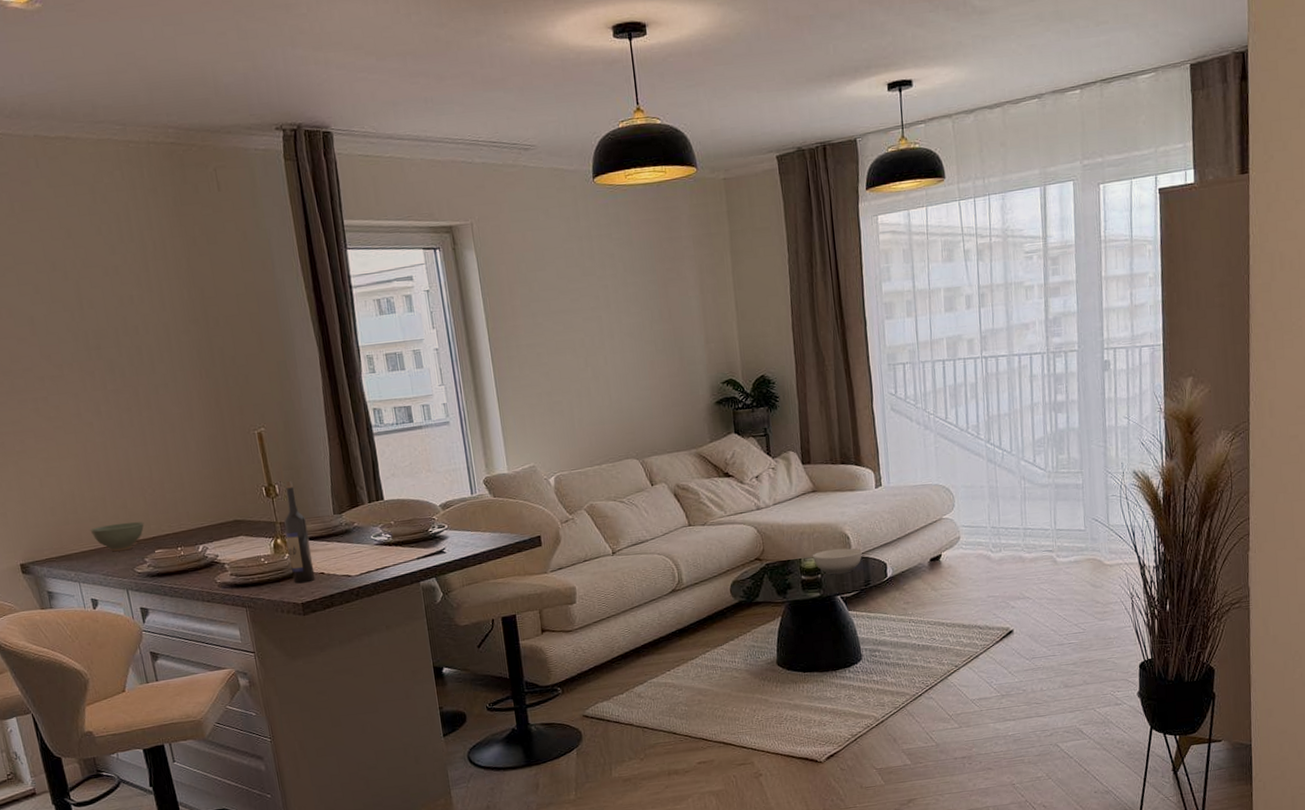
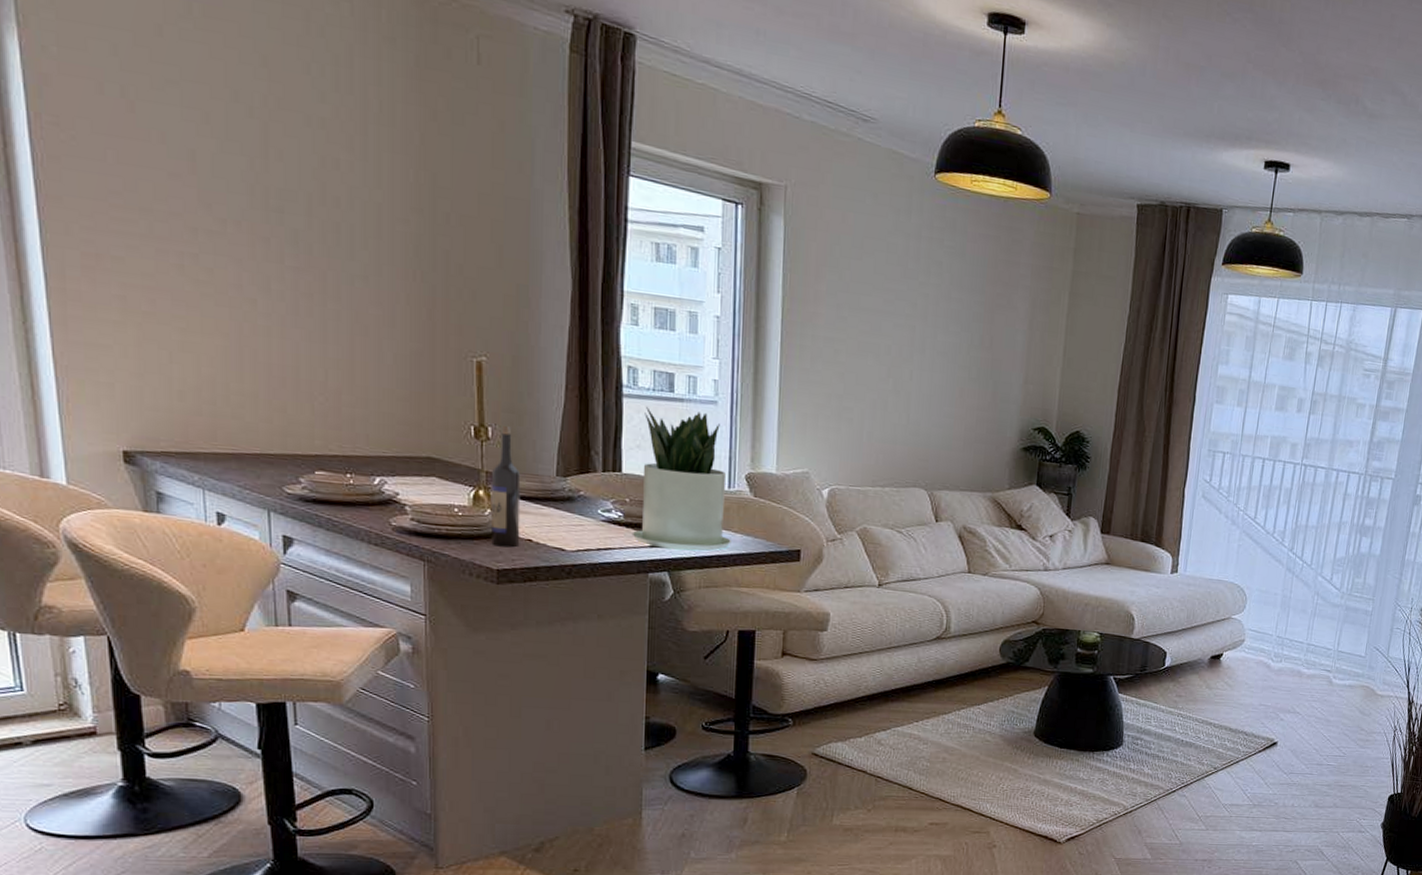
bowl: present [90,521,144,552] -> none [229,427,306,464]
planter: none [393,433,482,559] -> present [632,407,731,552]
bowl: present [812,548,863,575] -> none [1092,627,1145,655]

